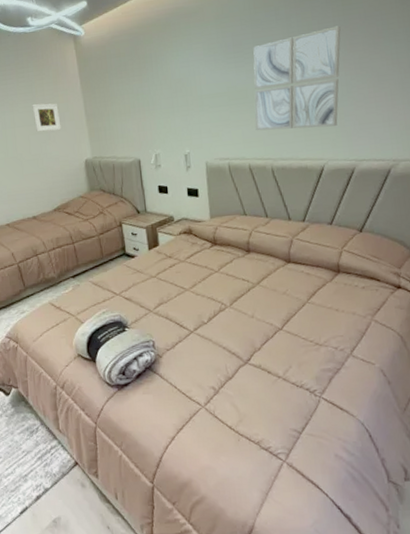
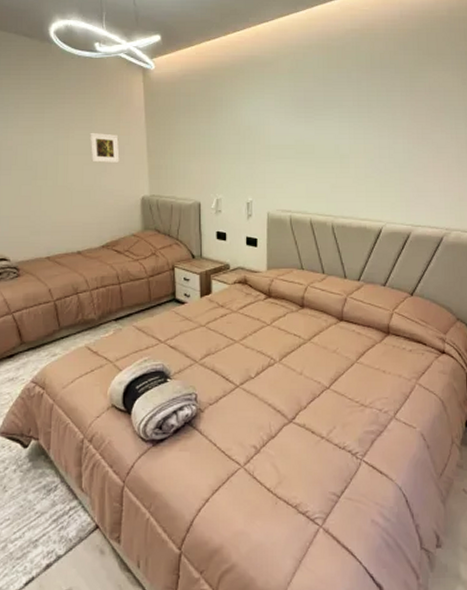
wall art: present [253,26,341,131] -> none [319,96,407,190]

